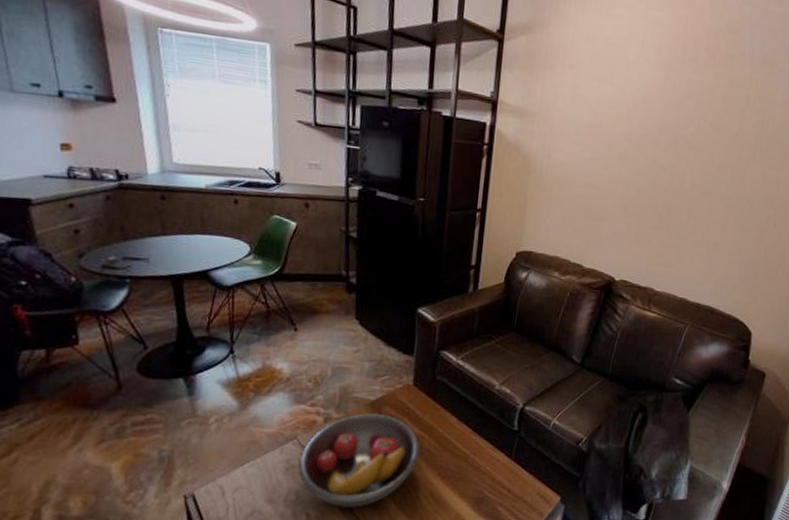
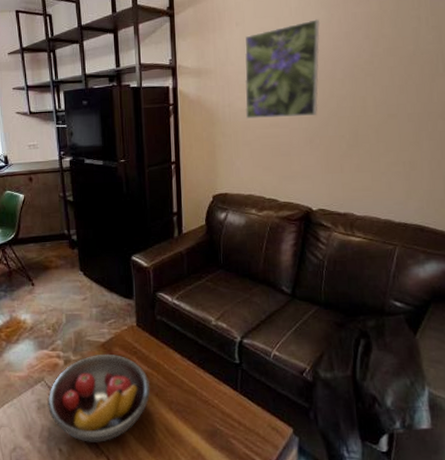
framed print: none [564,77,655,182] -> present [244,18,321,119]

